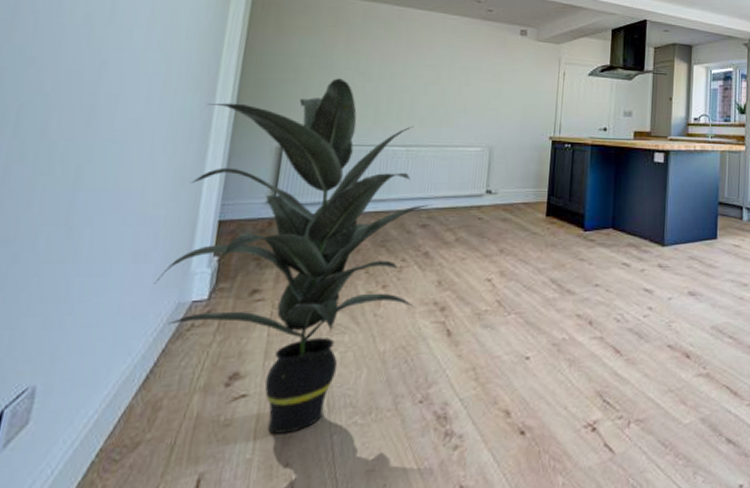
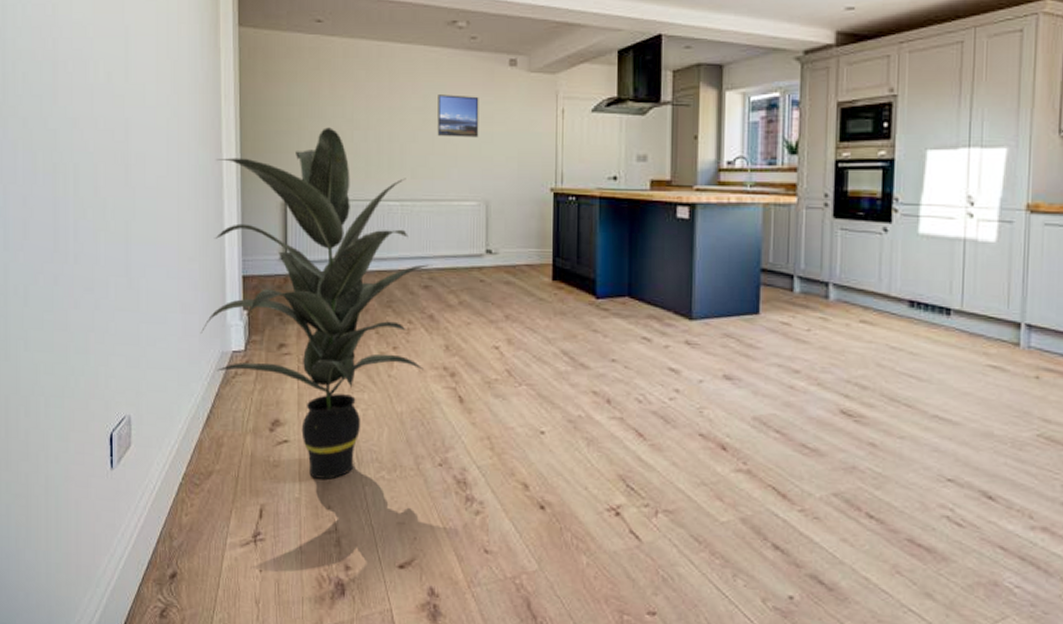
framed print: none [449,55,491,93] -> present [437,95,479,138]

